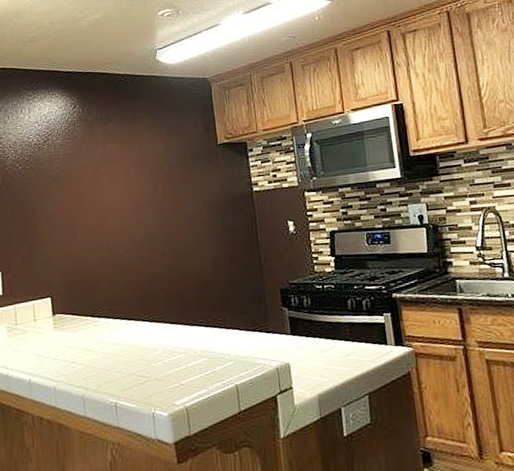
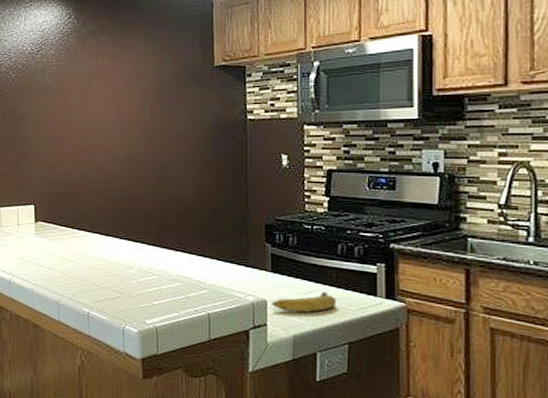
fruit: none [295,347,353,372] -> present [272,292,337,313]

